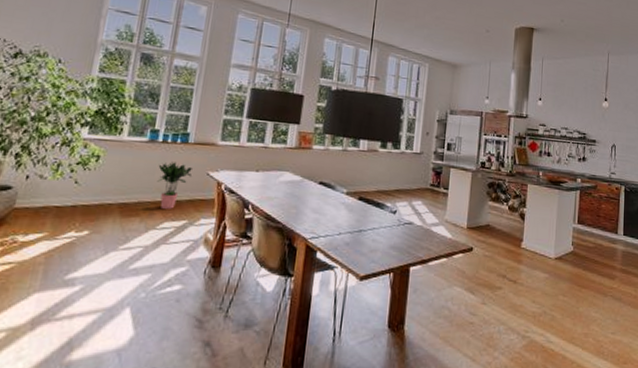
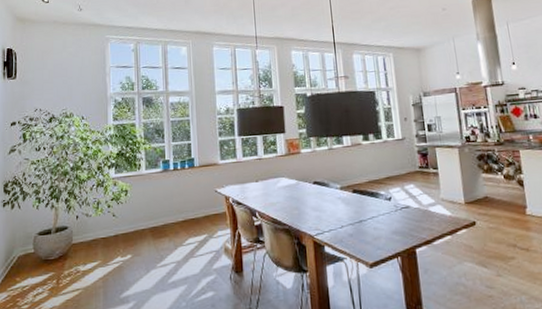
potted plant: present [157,162,193,209] -> none [174,185,204,227]

